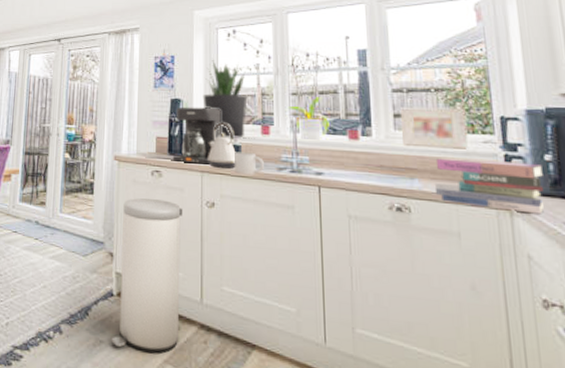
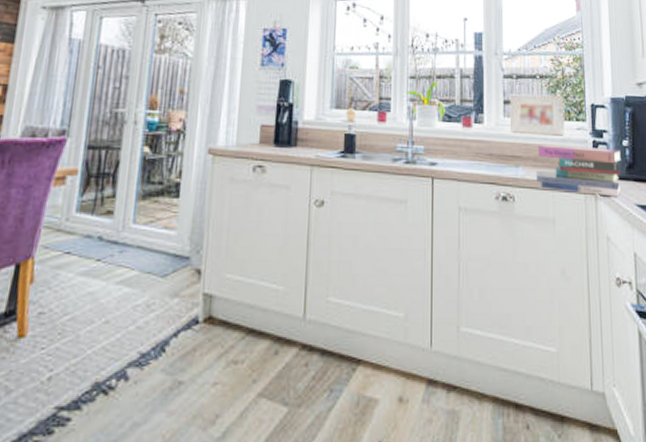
pedal bin: present [111,198,182,354] -> none [193,200,287,388]
coffee maker: present [172,106,221,166] -> none [278,89,336,158]
planter: present [203,60,248,139] -> none [316,36,365,127]
kettle: present [208,122,236,170] -> none [319,108,350,162]
mug: present [235,151,264,175] -> none [348,141,379,168]

